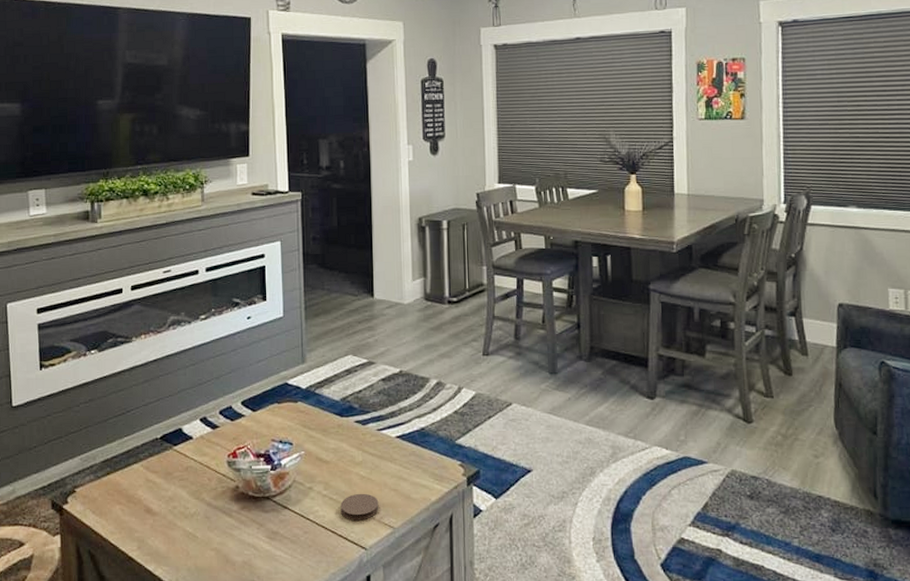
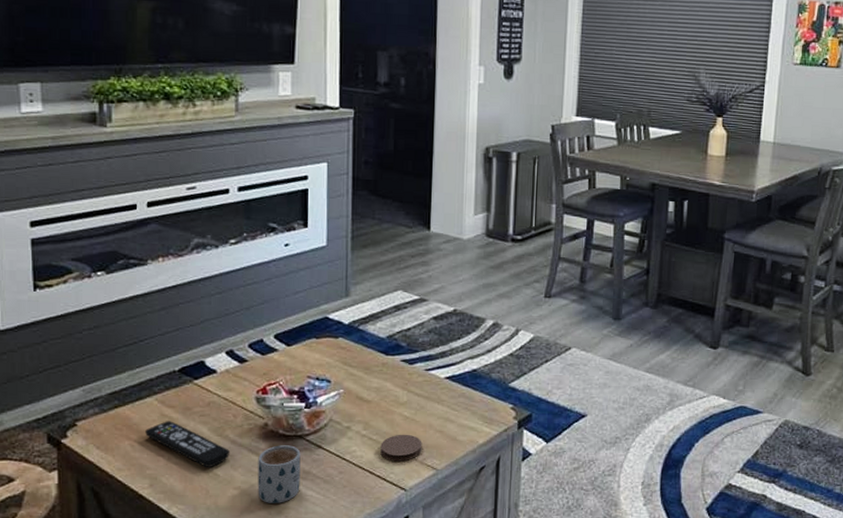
remote control: none [133,486,206,530] -> present [145,421,229,468]
mug: none [231,506,270,564] -> present [257,445,301,503]

